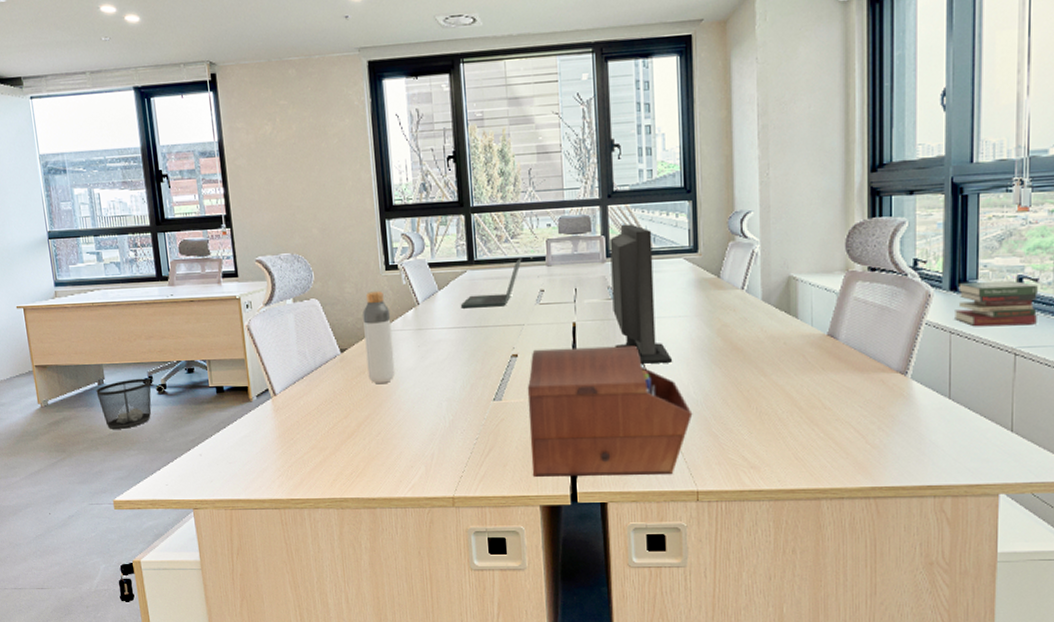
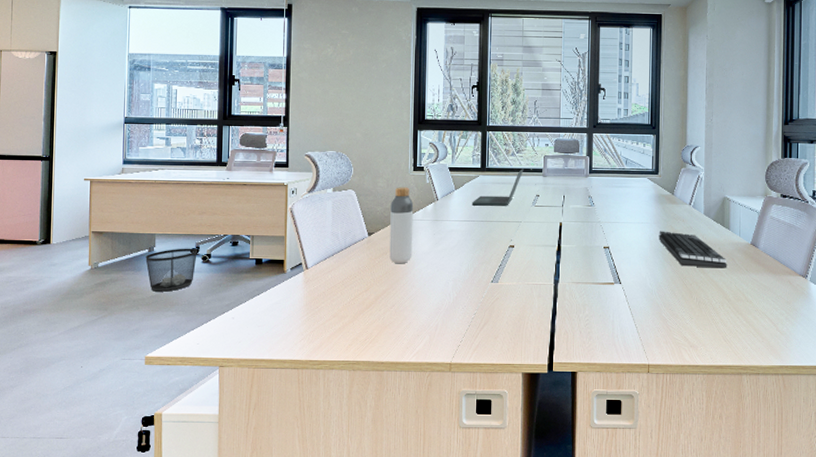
sewing box: present [527,345,693,477] -> none [518,242,648,349]
computer monitor: present [610,223,673,364] -> none [591,148,635,259]
computer keyboard: none [702,325,796,369] -> present [658,231,727,268]

